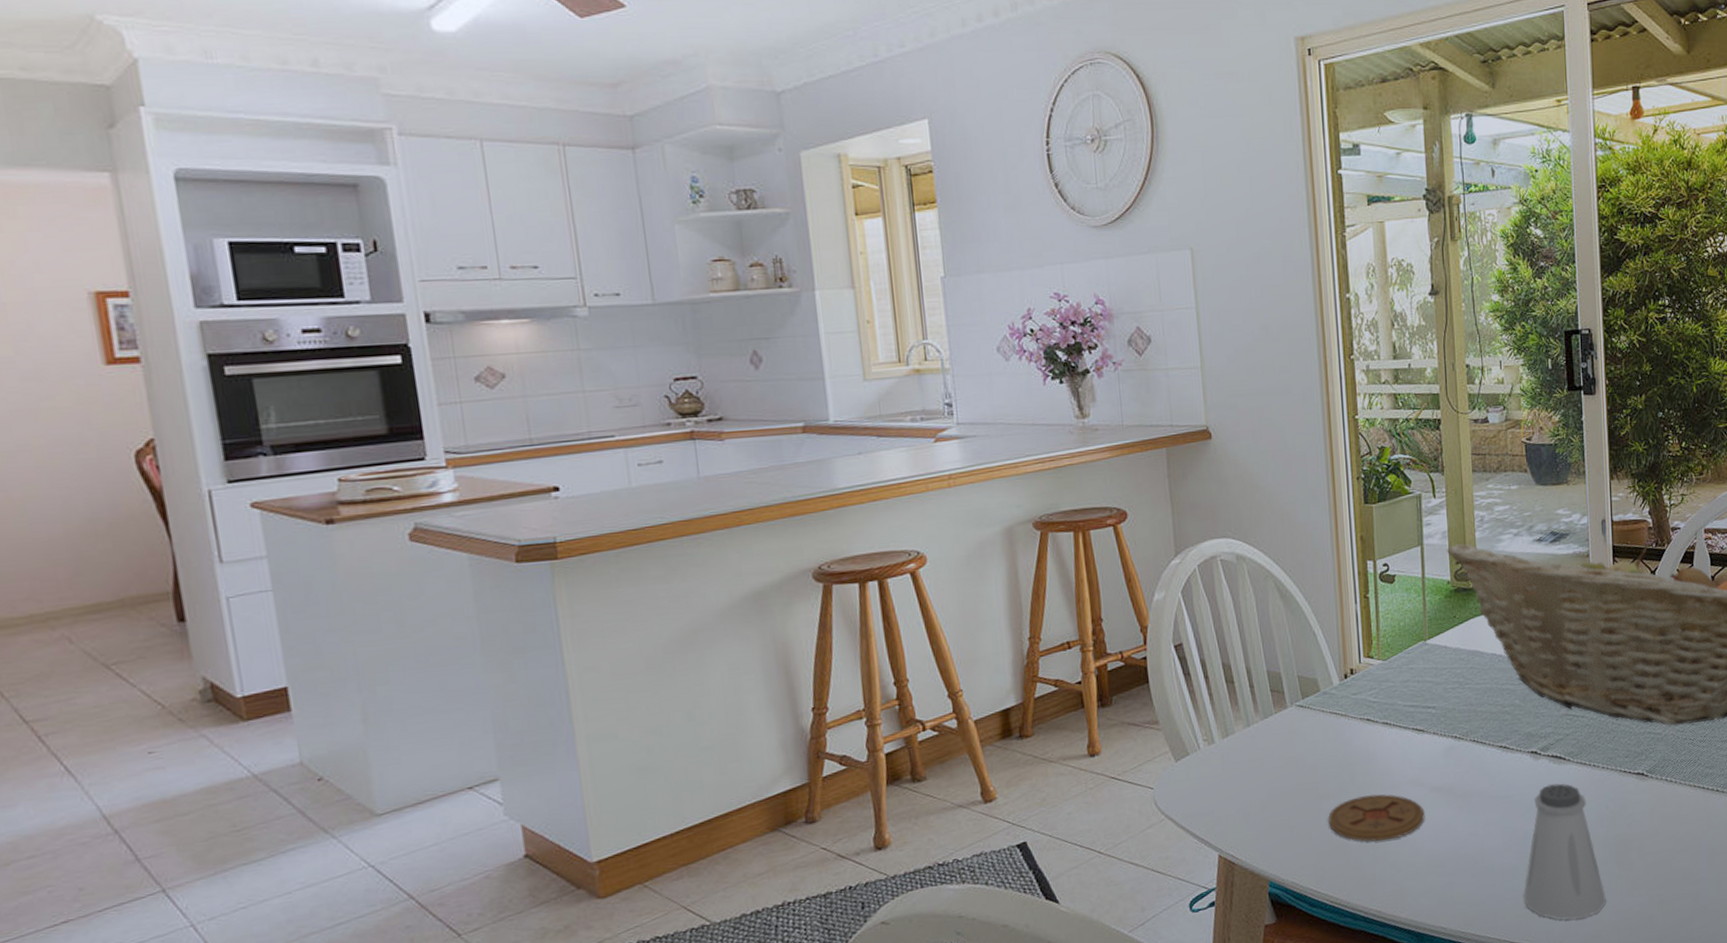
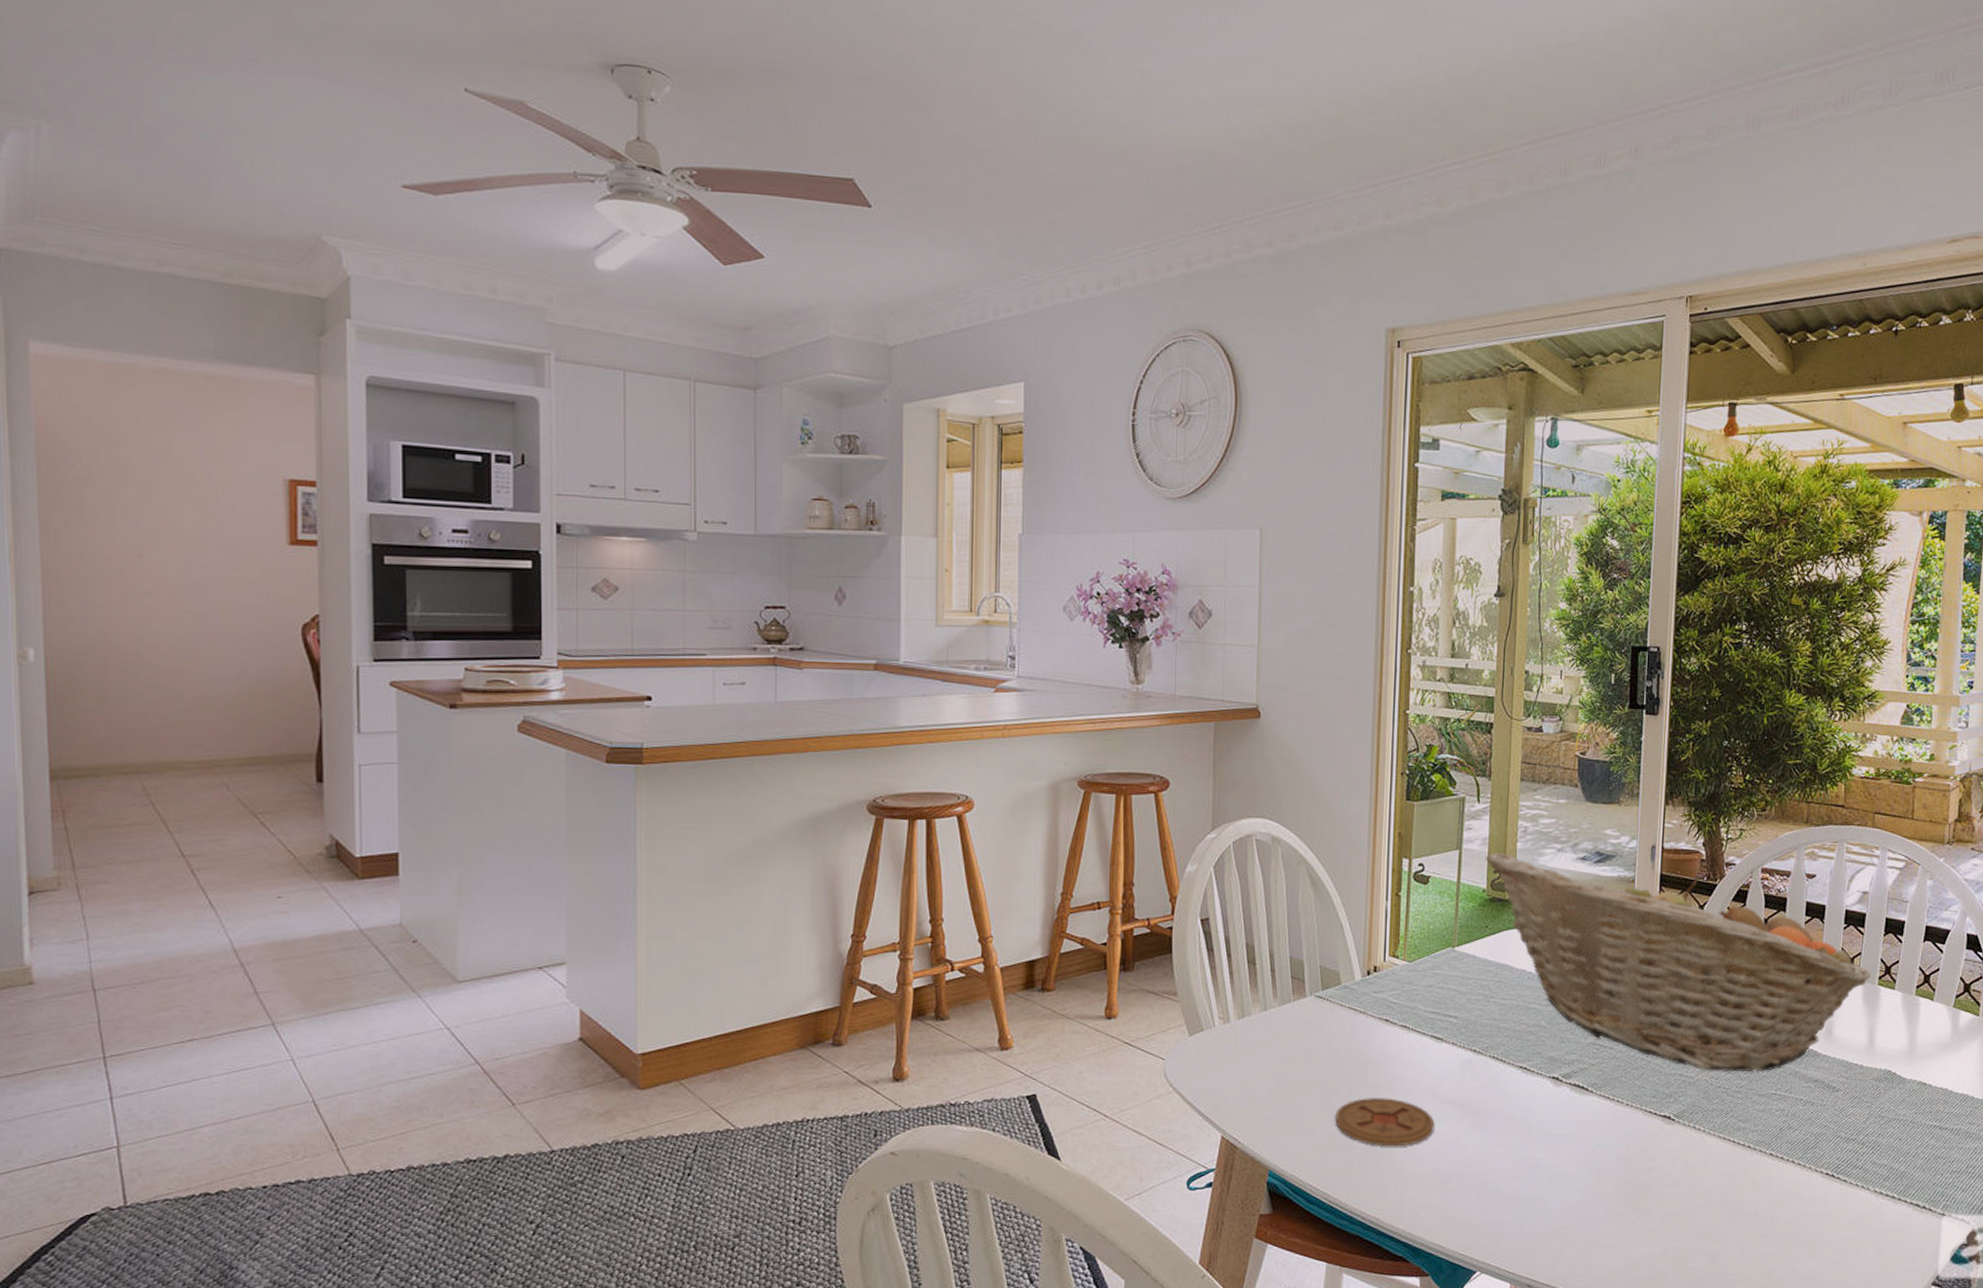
saltshaker: present [1523,783,1606,920] -> none [1529,1113,1617,1261]

